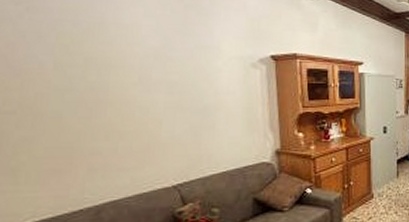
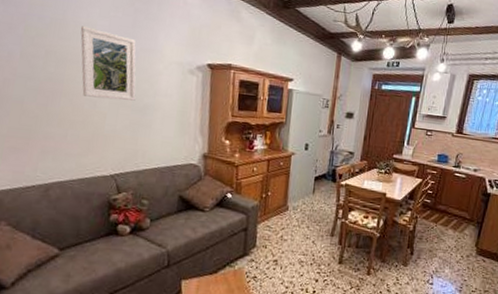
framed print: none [123,28,194,104] -> present [80,26,136,101]

